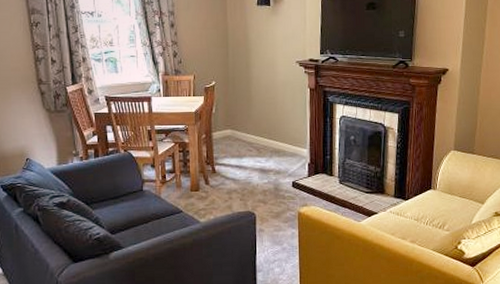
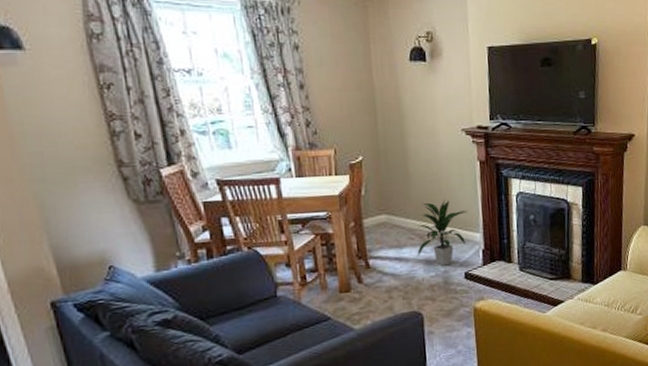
indoor plant: none [254,119,298,175] -> present [417,199,468,266]

